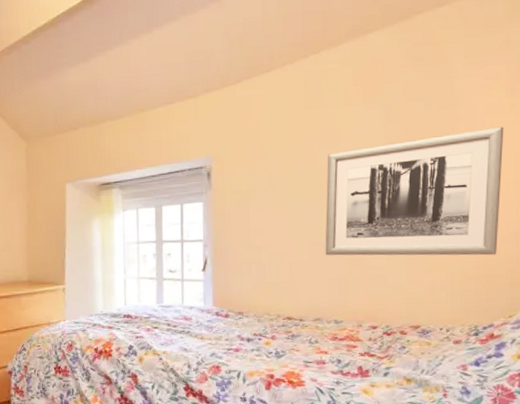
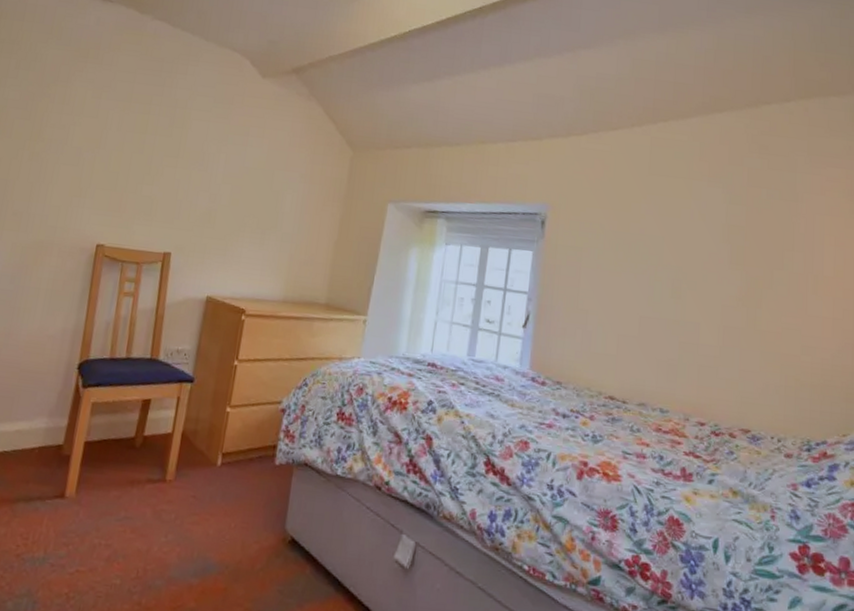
wall art: present [325,126,504,256] -> none [656,224,843,364]

